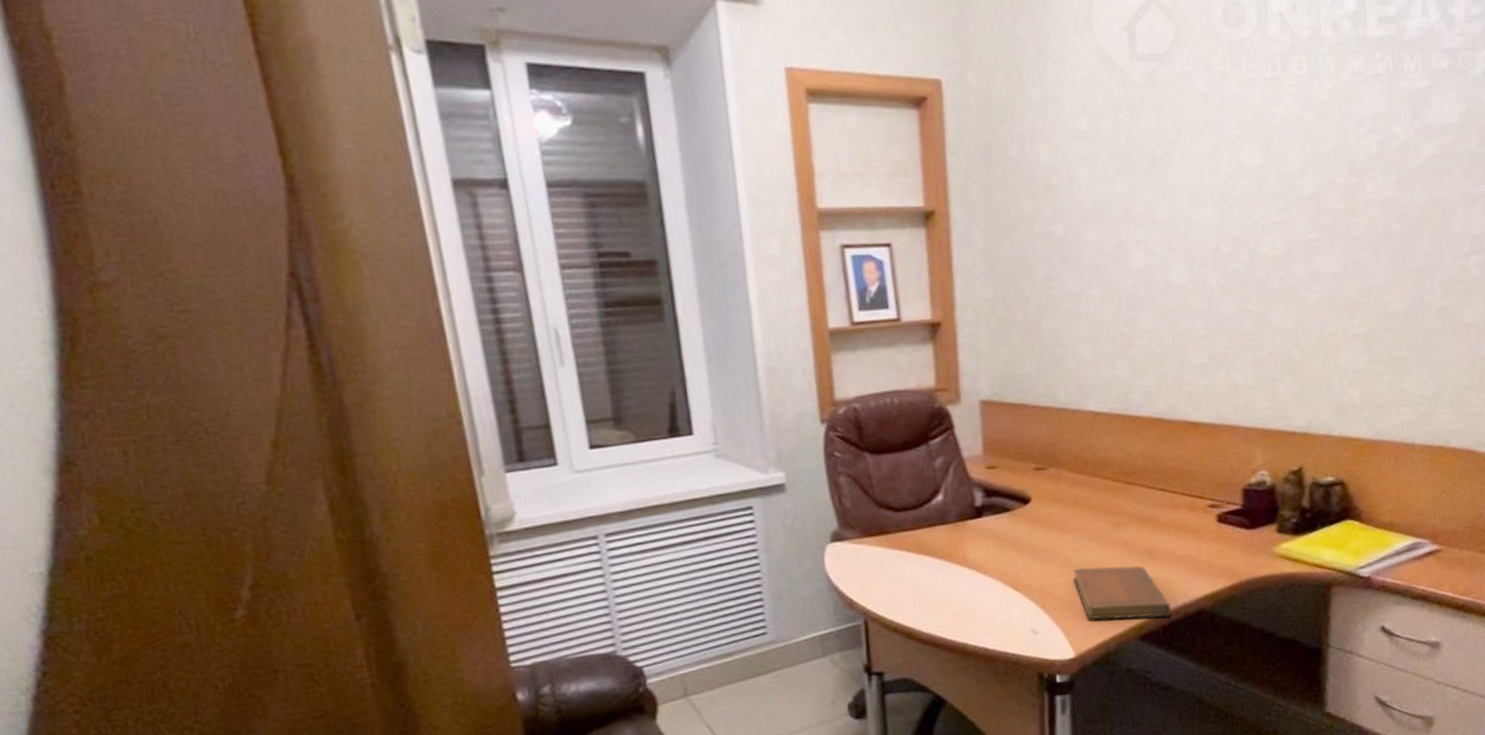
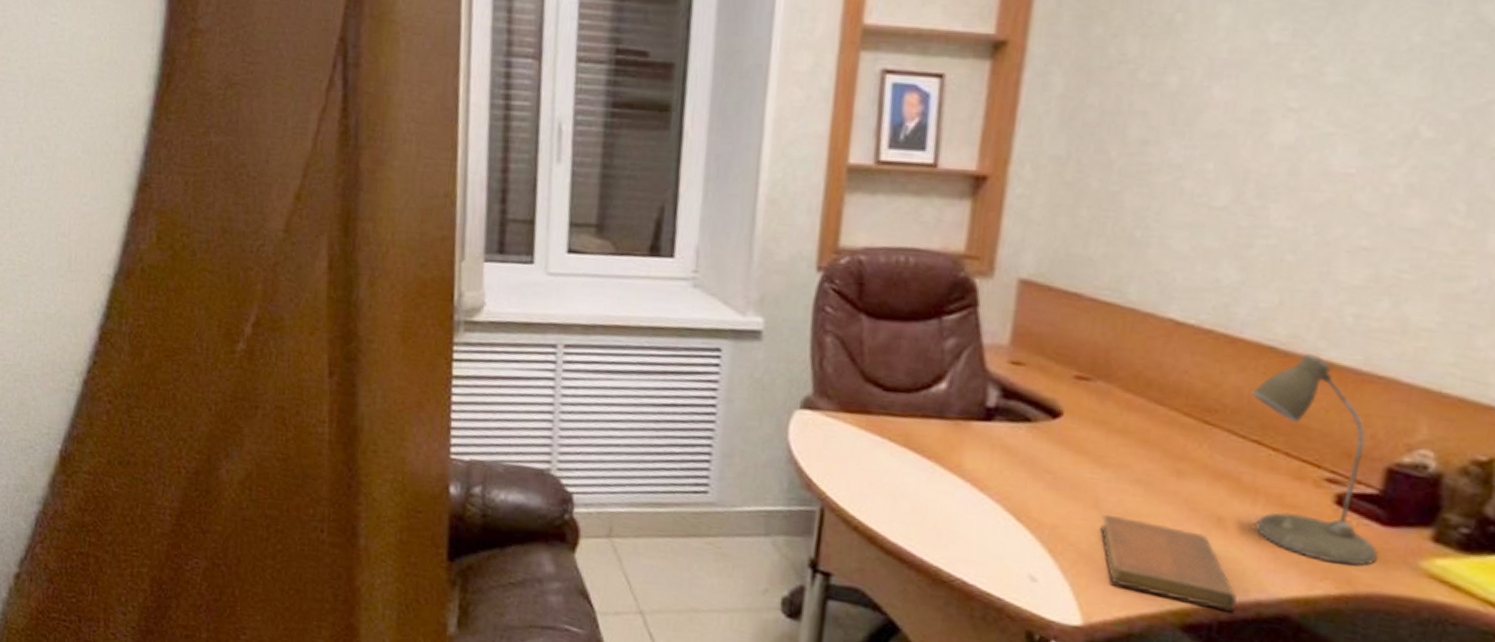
desk lamp: none [1153,418,1250,564] -> present [1252,354,1379,566]

